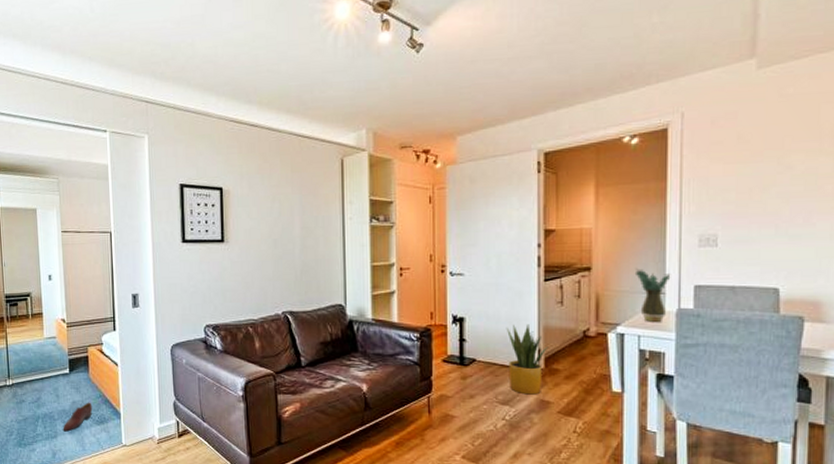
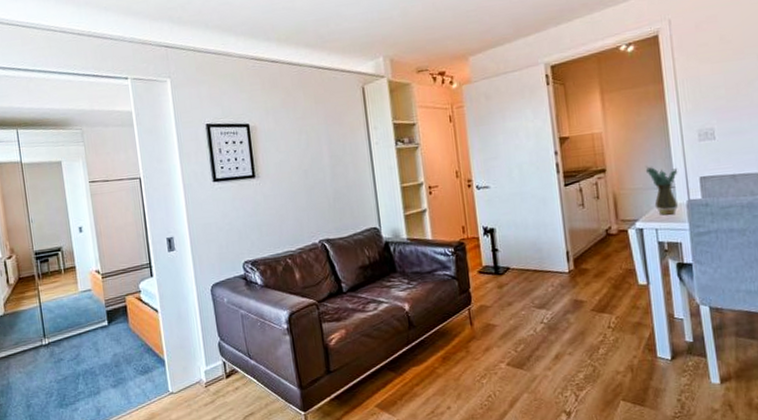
shoe: present [63,402,93,432] -> none [105,352,136,387]
planter: present [507,324,549,395] -> none [535,228,576,297]

